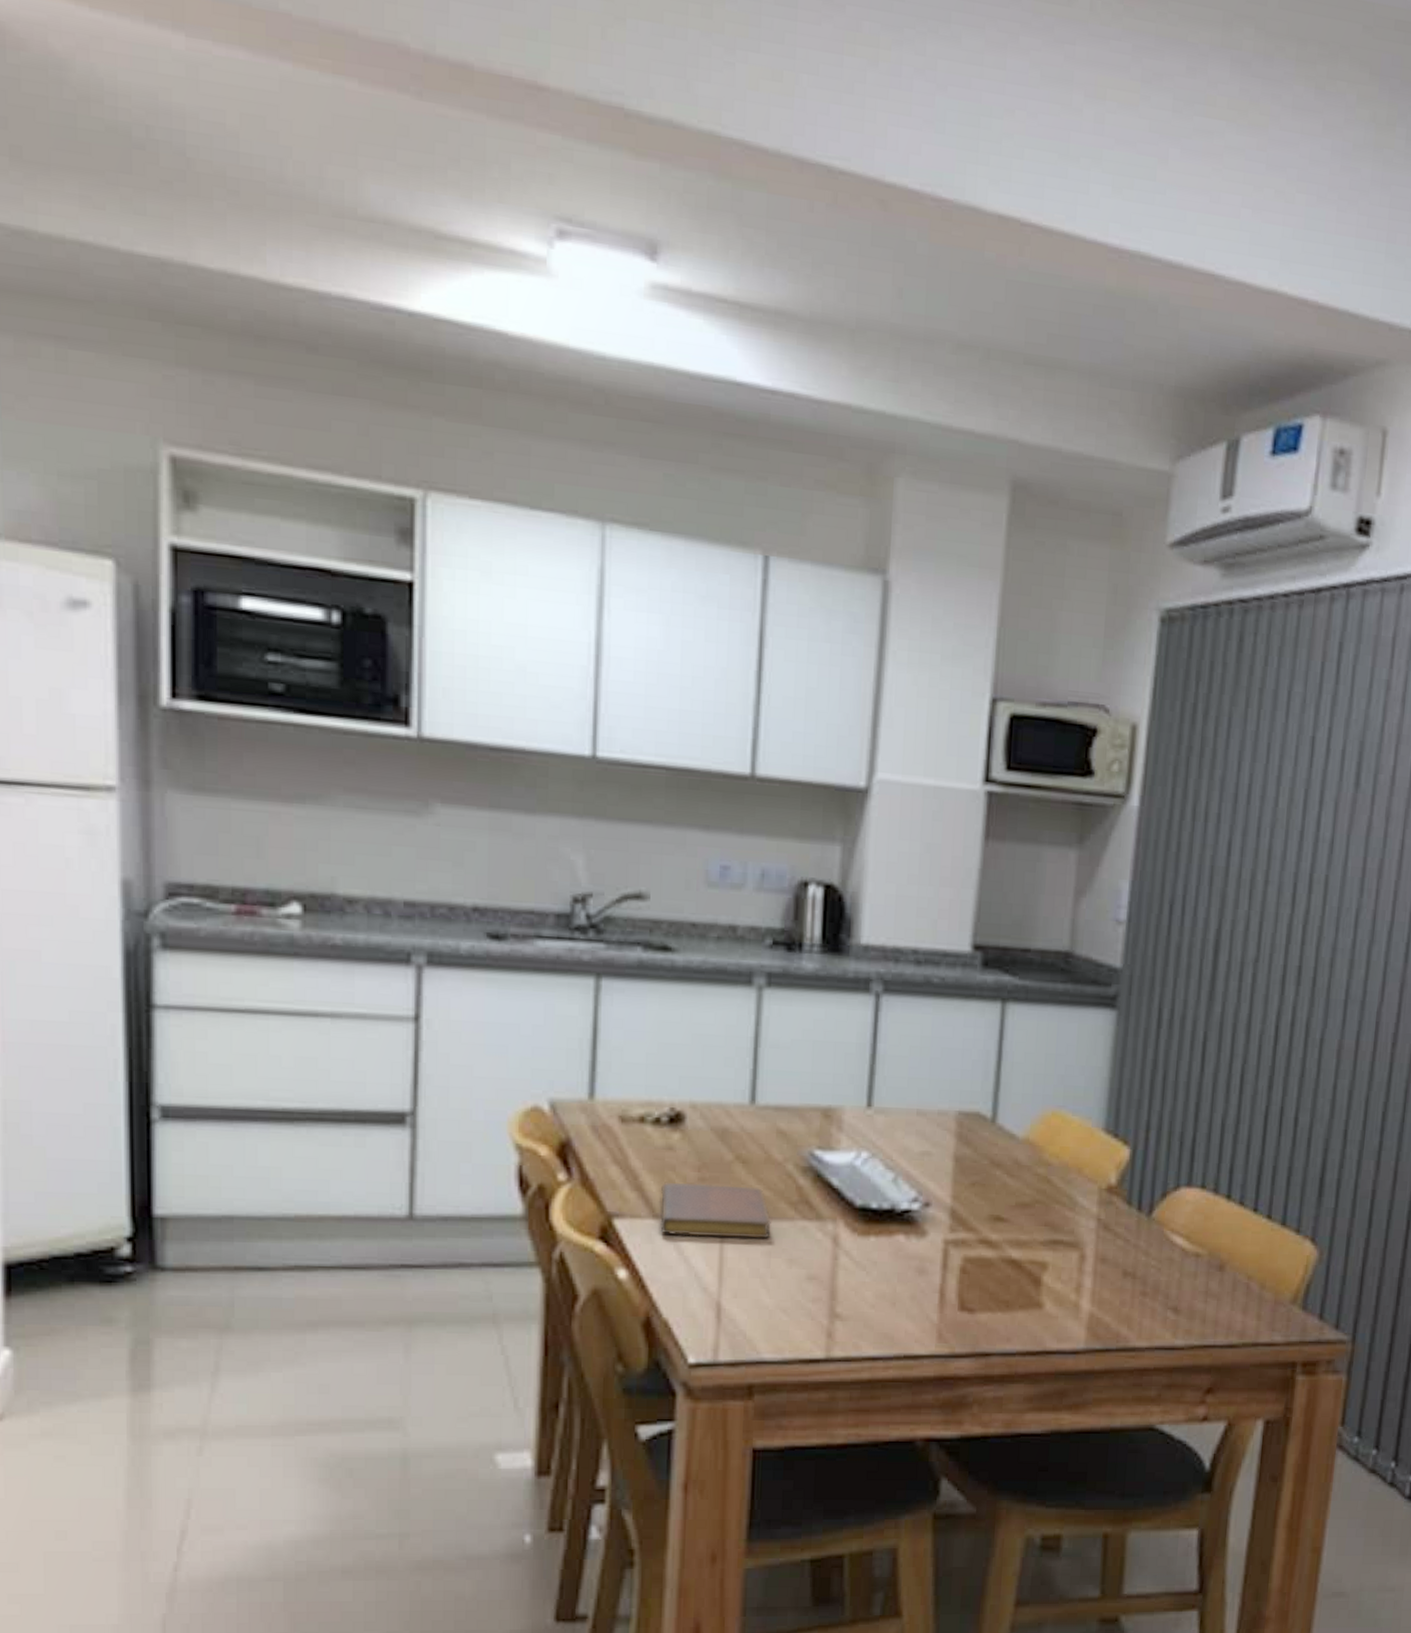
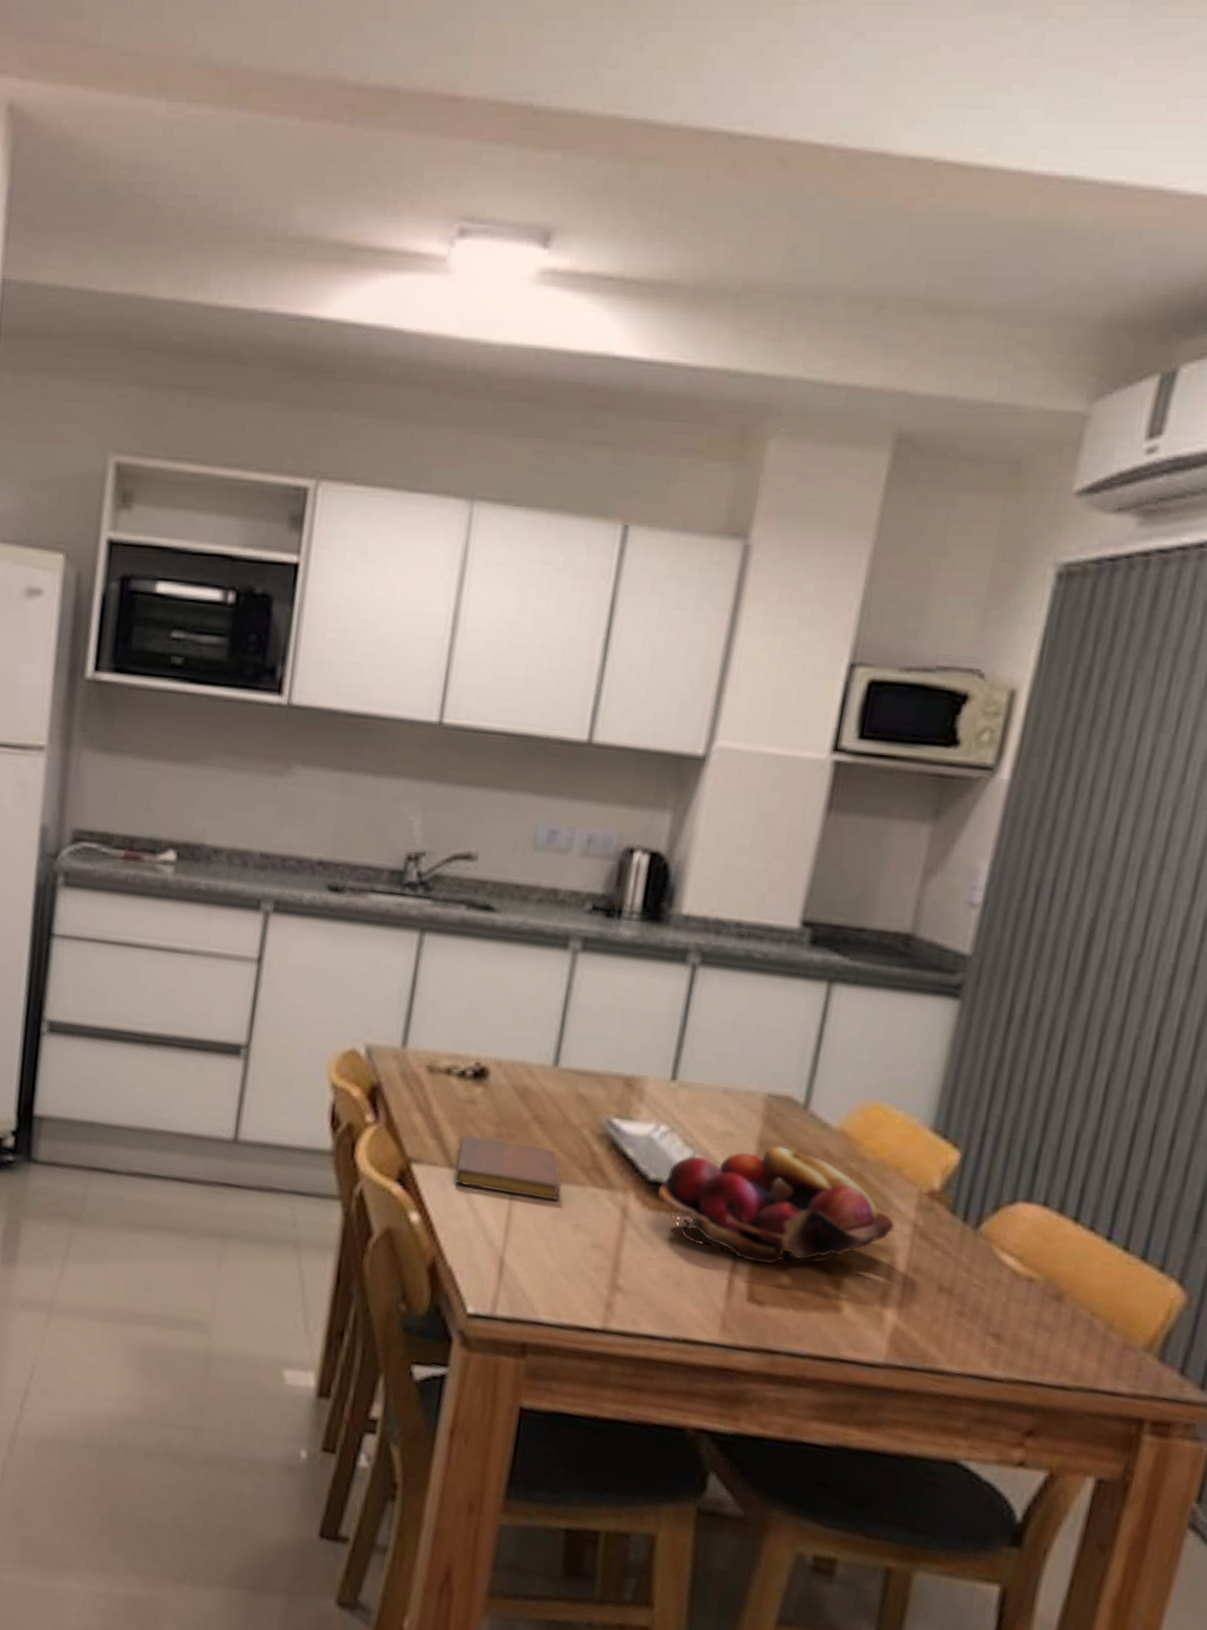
fruit basket: none [866,1160,1081,1272] -> present [658,1145,895,1265]

